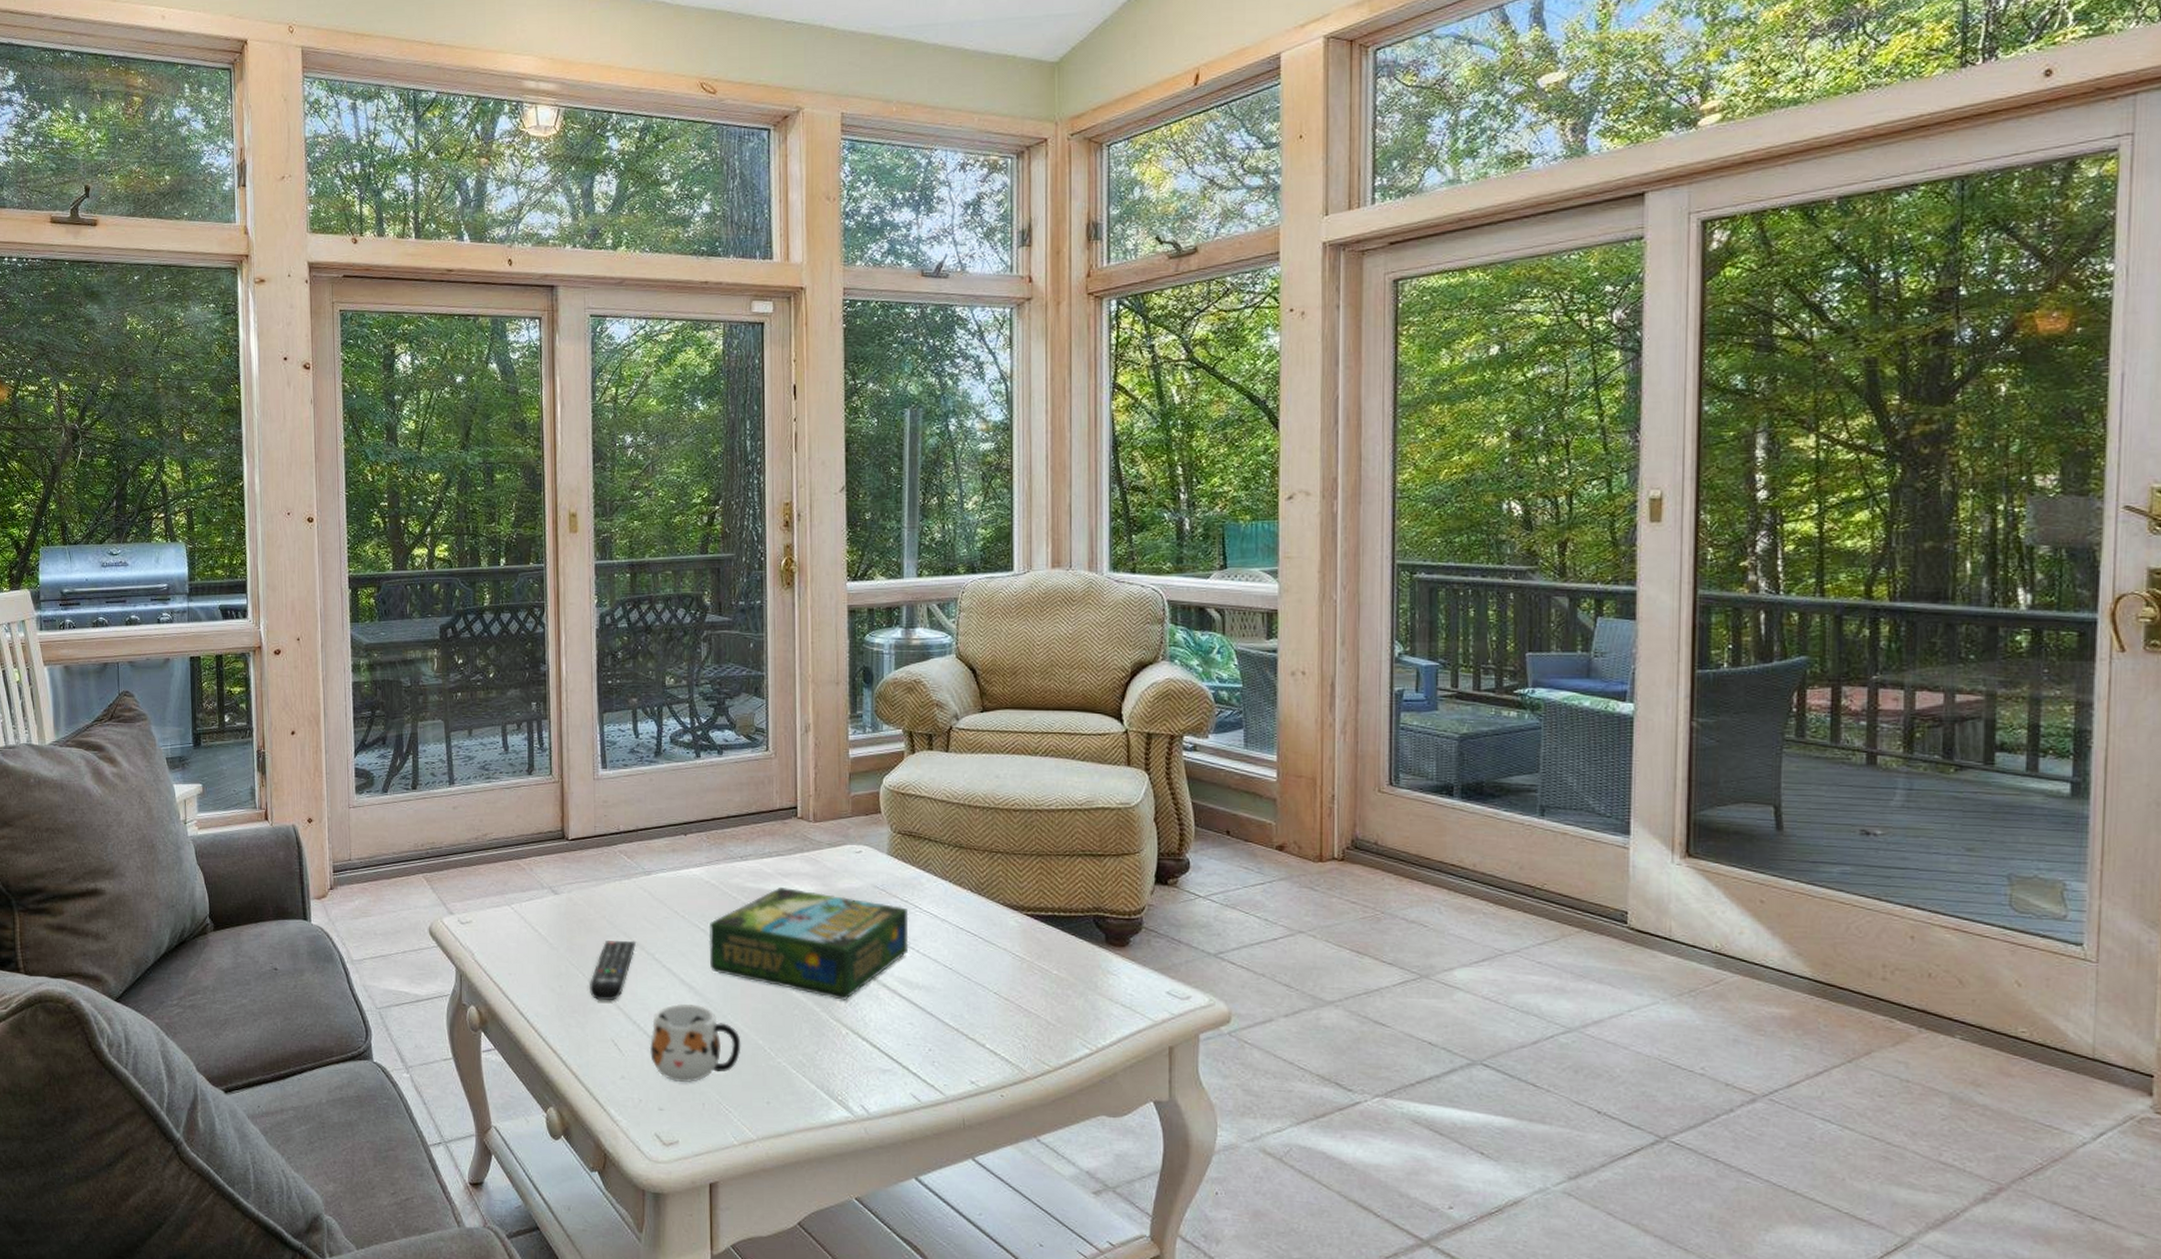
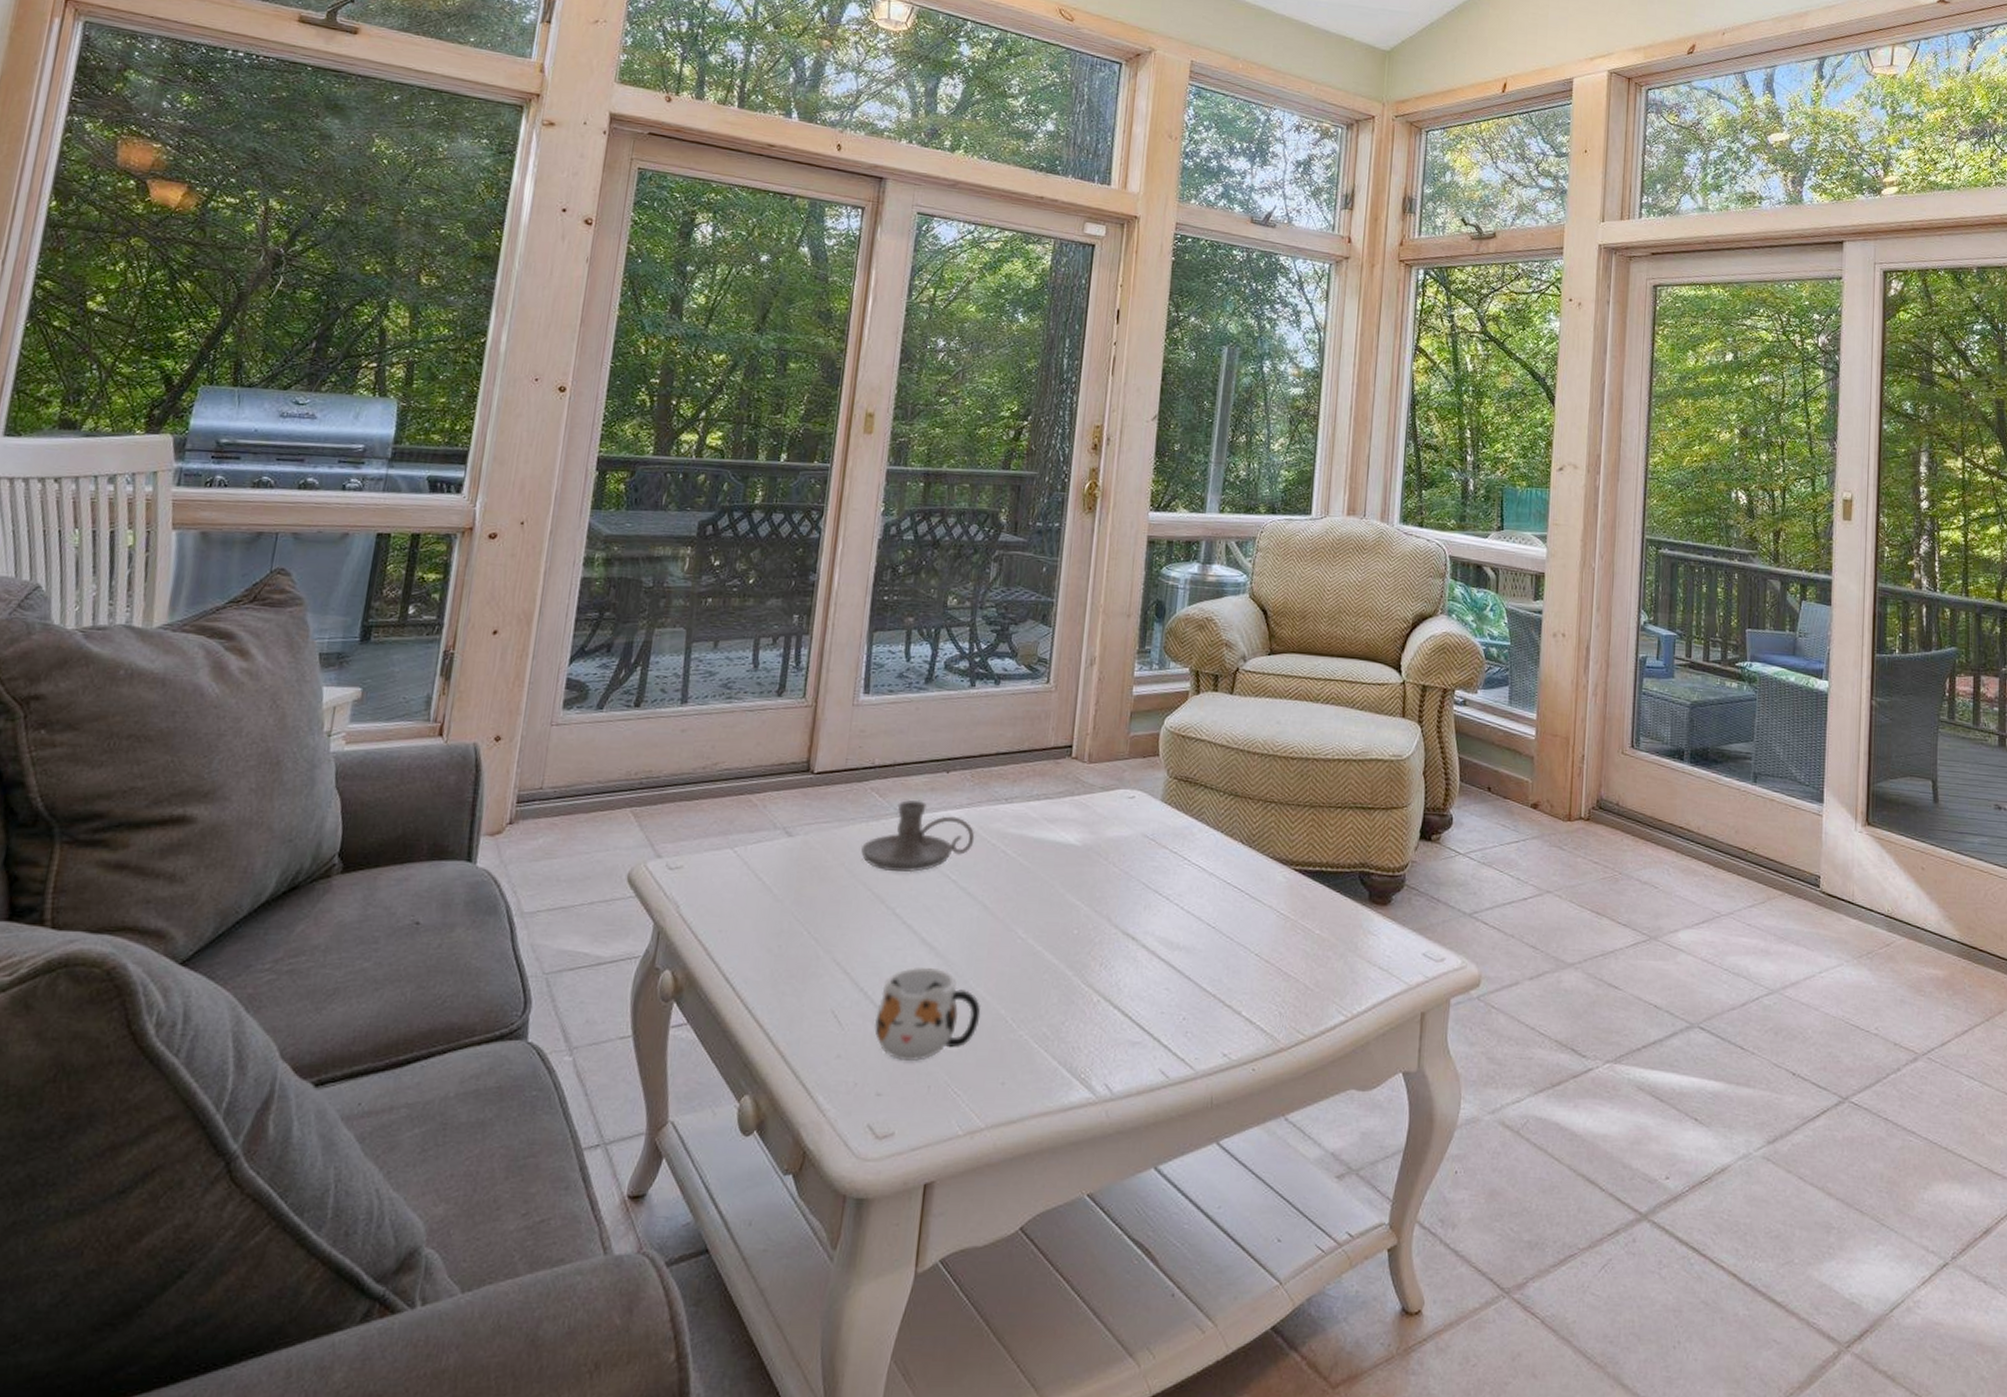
remote control: present [590,940,637,1001] -> none [813,892,877,964]
candle holder: none [618,860,717,924] -> present [861,799,975,873]
board game: present [709,888,909,1000] -> none [957,834,1177,963]

